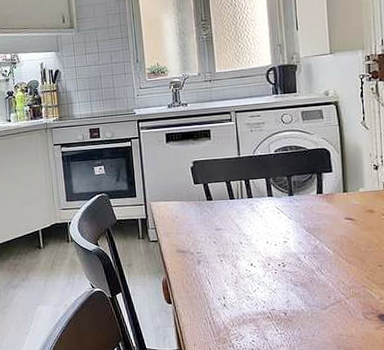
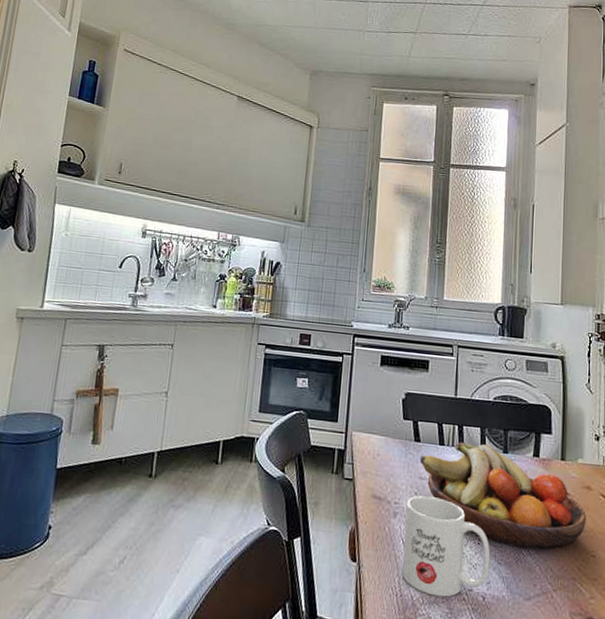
mug: none [207,242,288,319] -> present [402,495,491,597]
fruit bowl: none [214,191,371,271] -> present [419,442,586,549]

